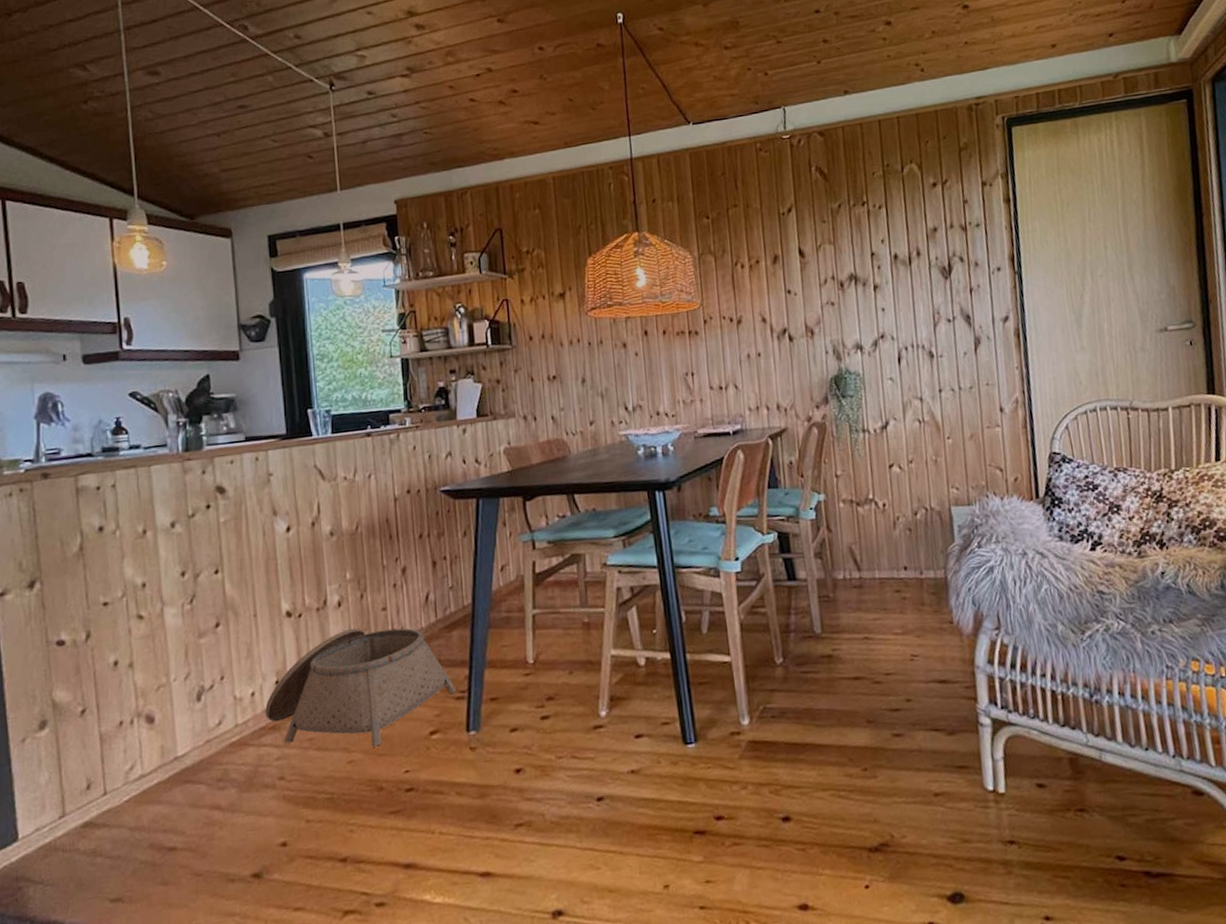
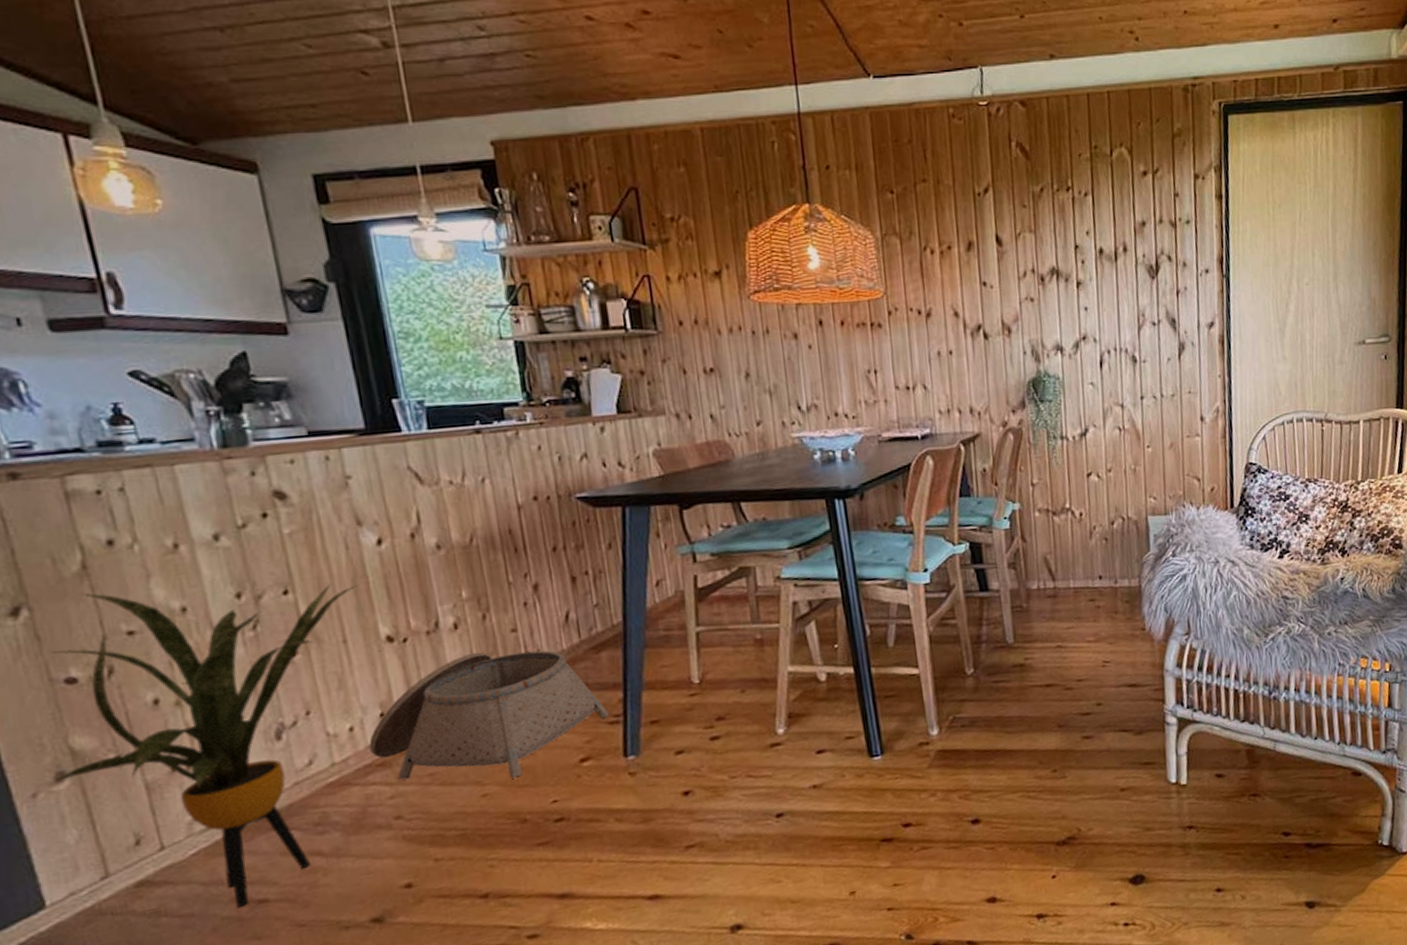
house plant: none [40,565,269,853] -> present [52,584,357,907]

